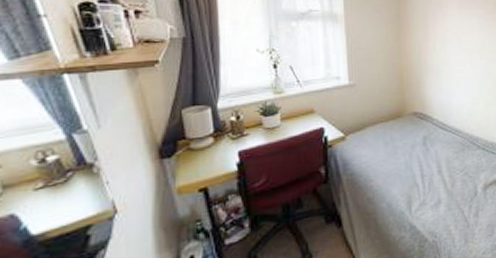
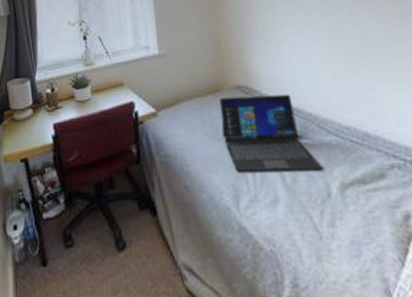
laptop: none [400,118,473,183] -> present [219,94,323,172]

